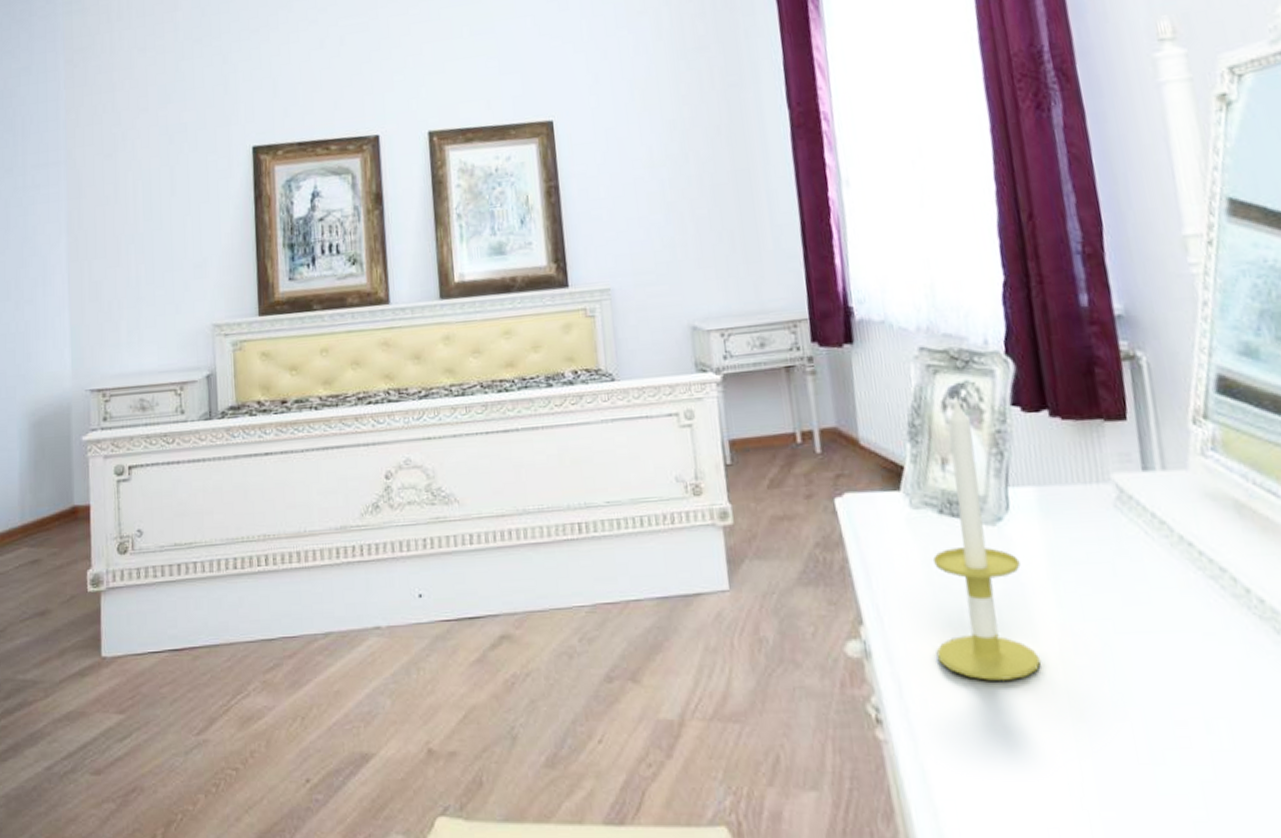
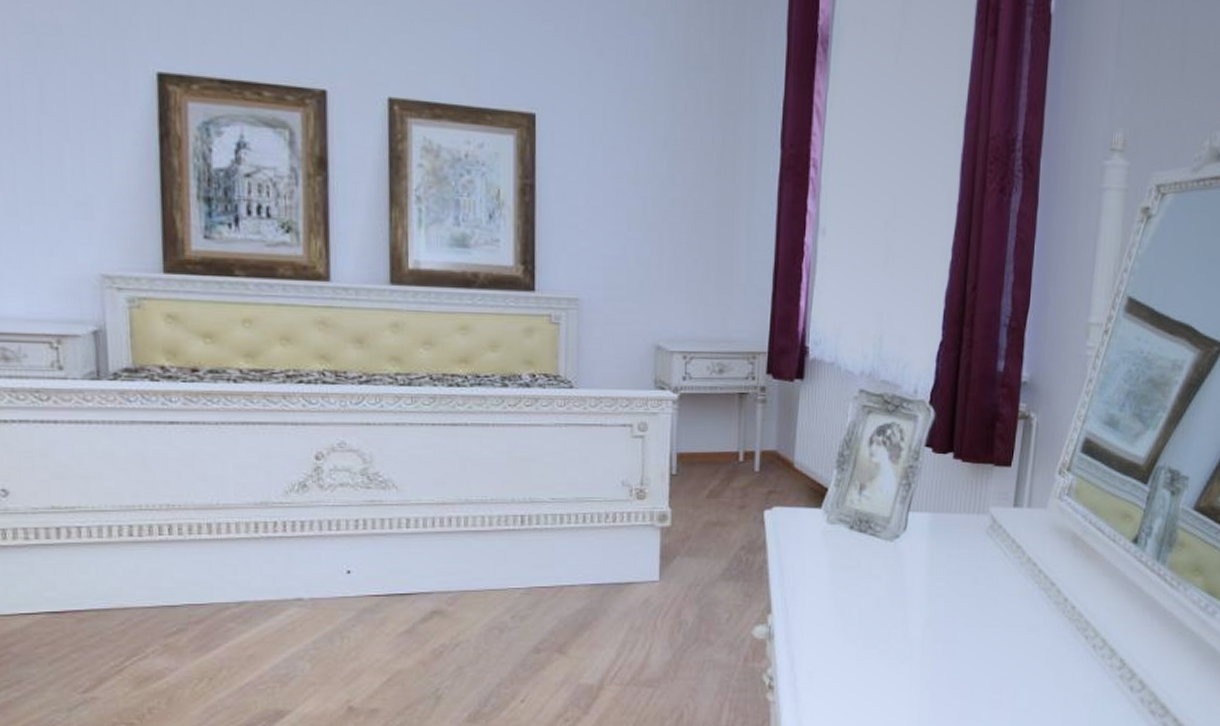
candle: present [932,395,1040,681] -> none [826,433,906,659]

